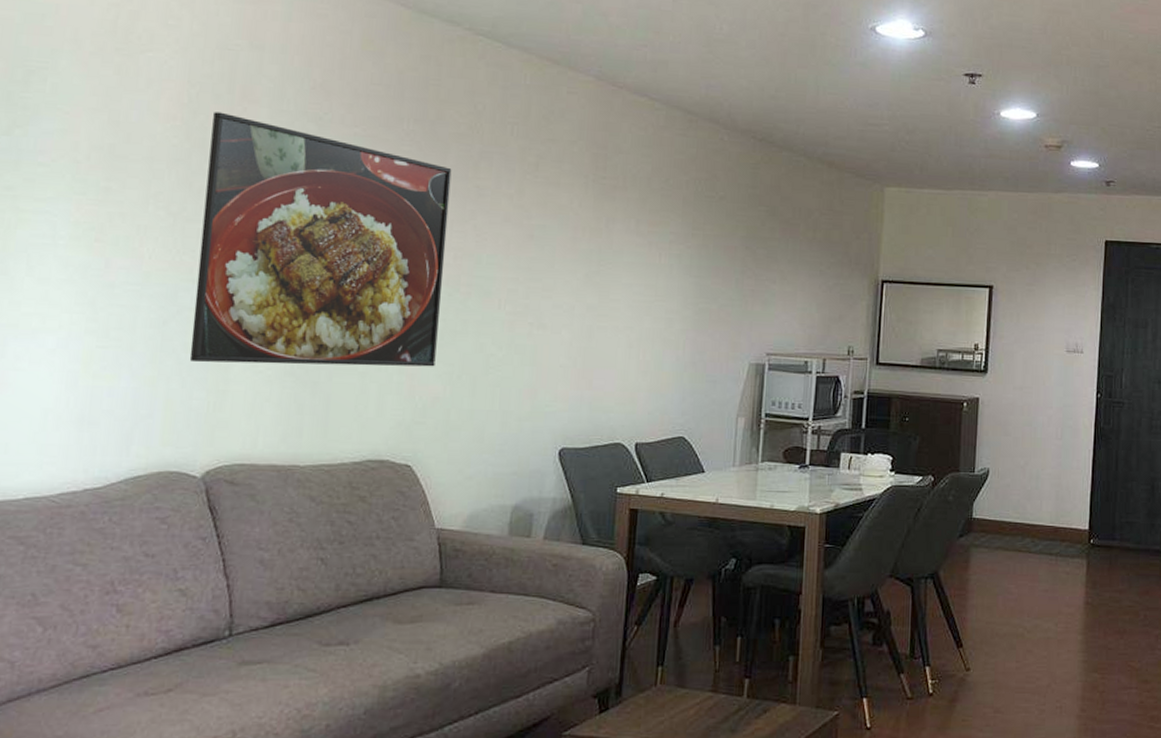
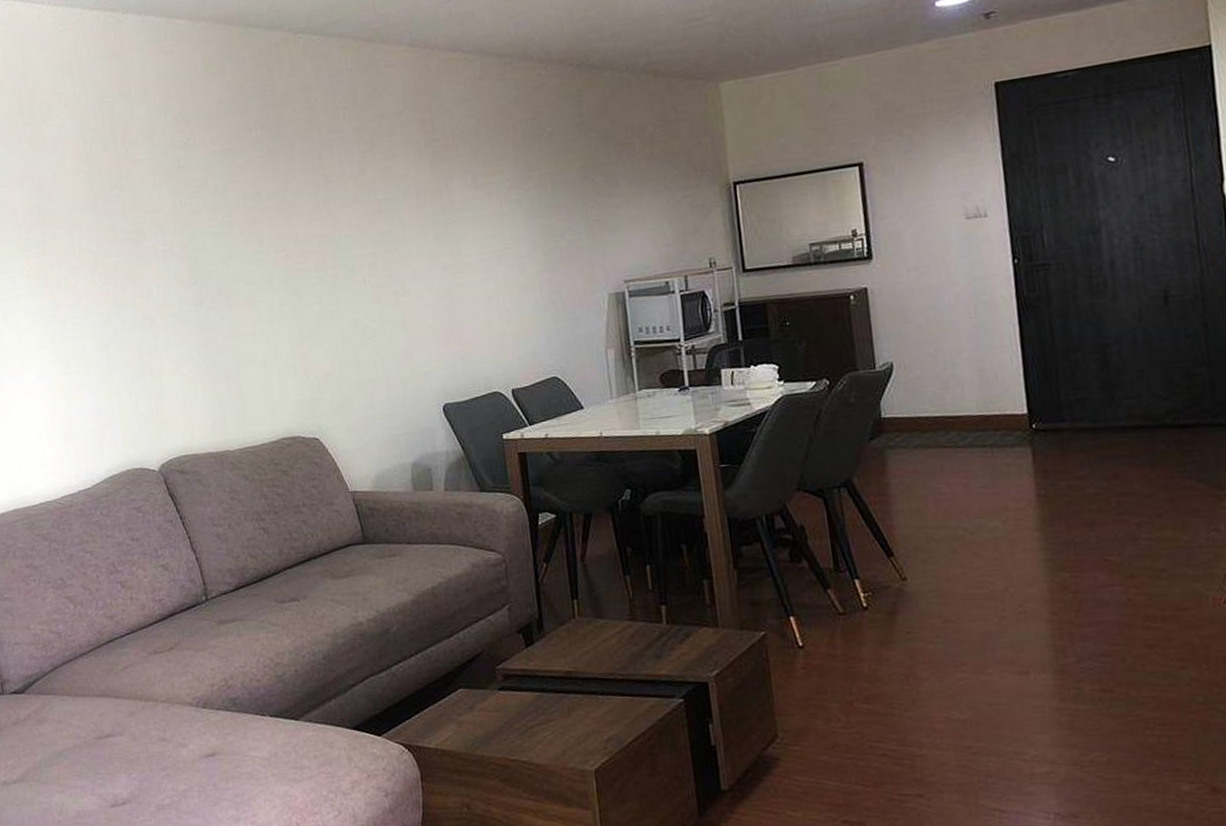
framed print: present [189,112,452,367] -> none [105,157,321,375]

